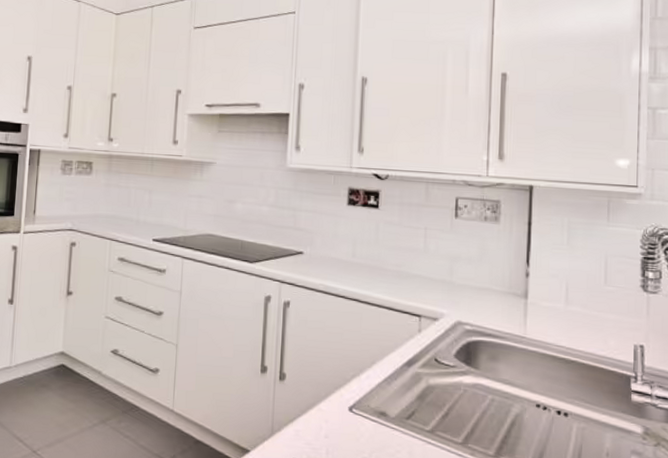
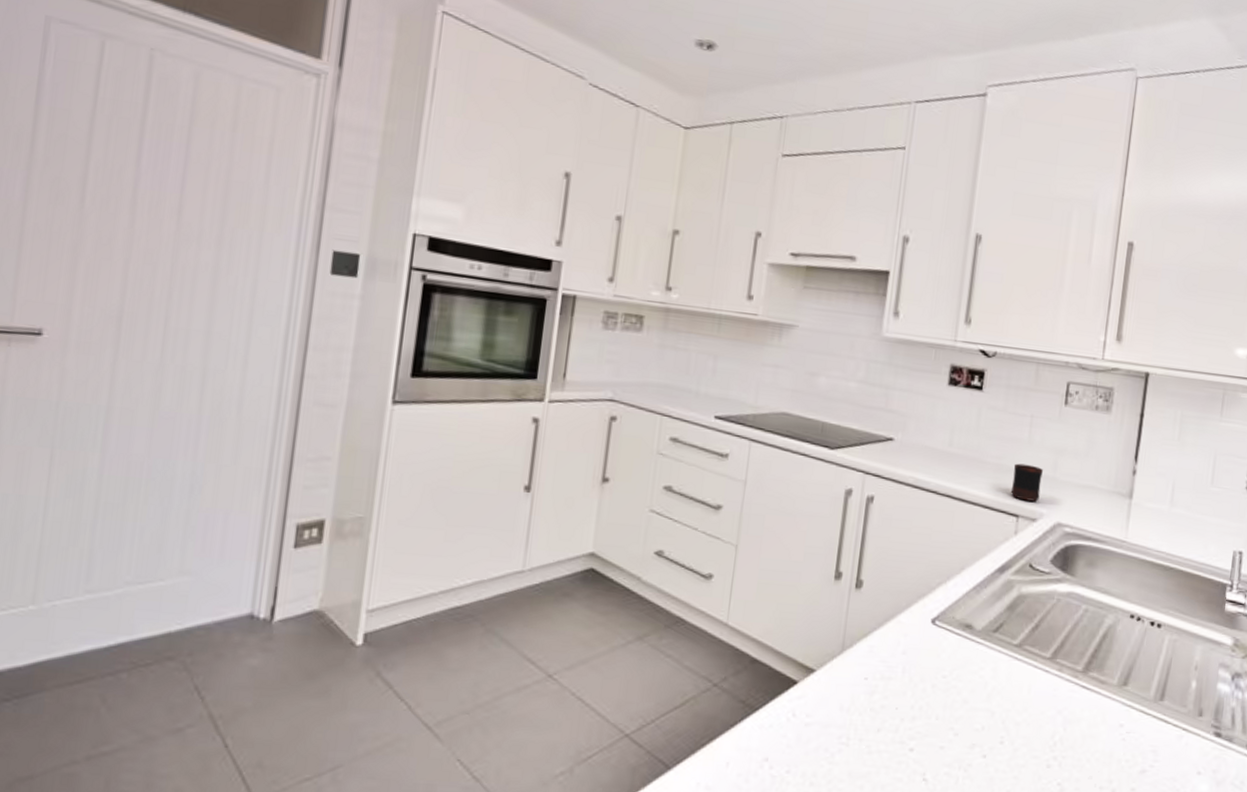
mug: none [411,270,440,303] -> present [1010,463,1043,502]

